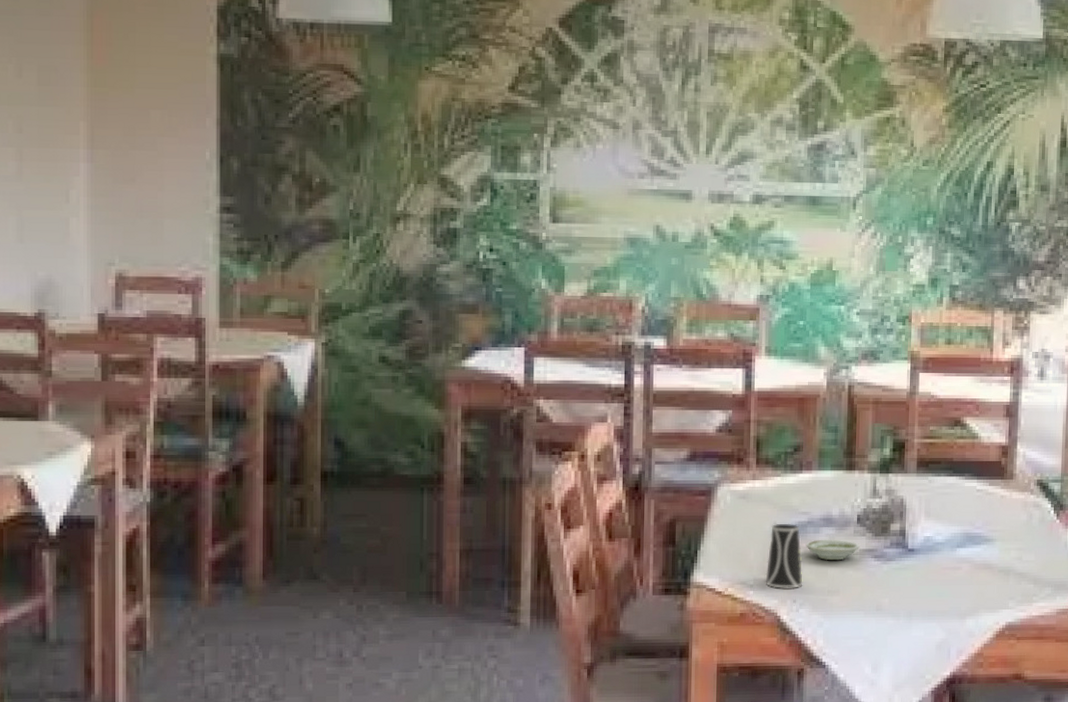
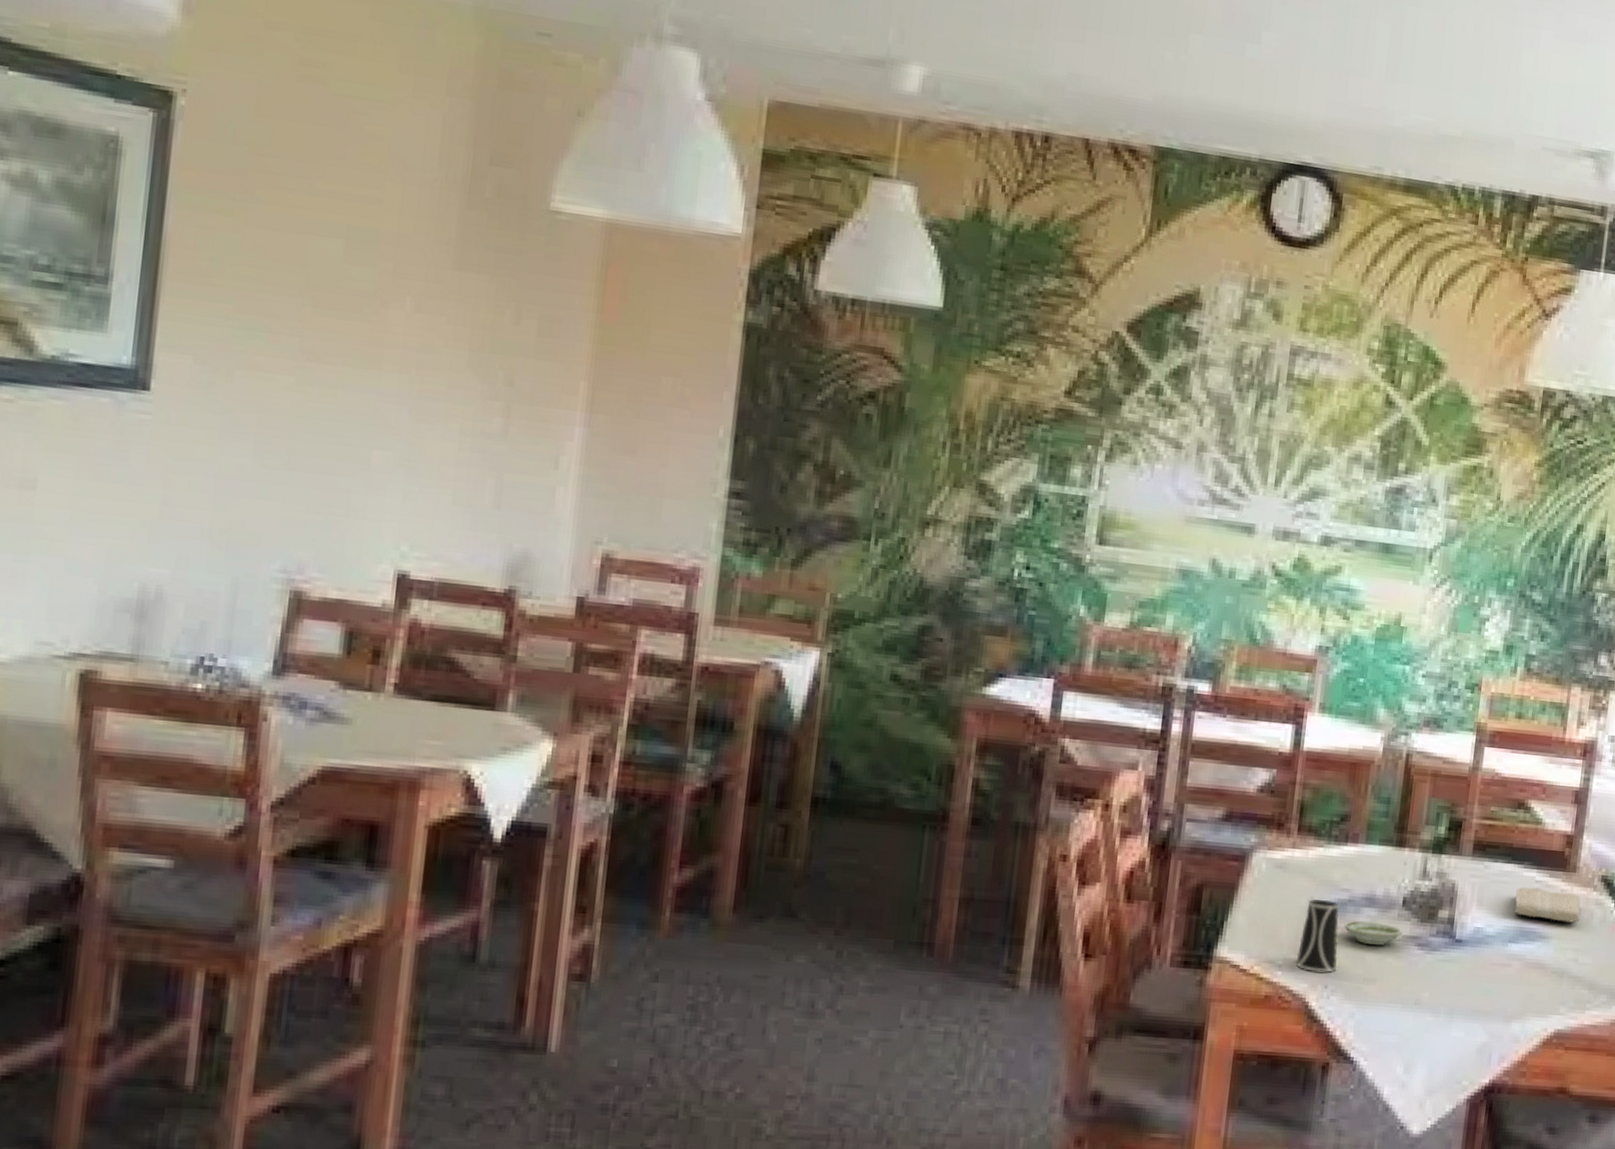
washcloth: none [959,496,1020,525] -> present [1514,886,1581,923]

